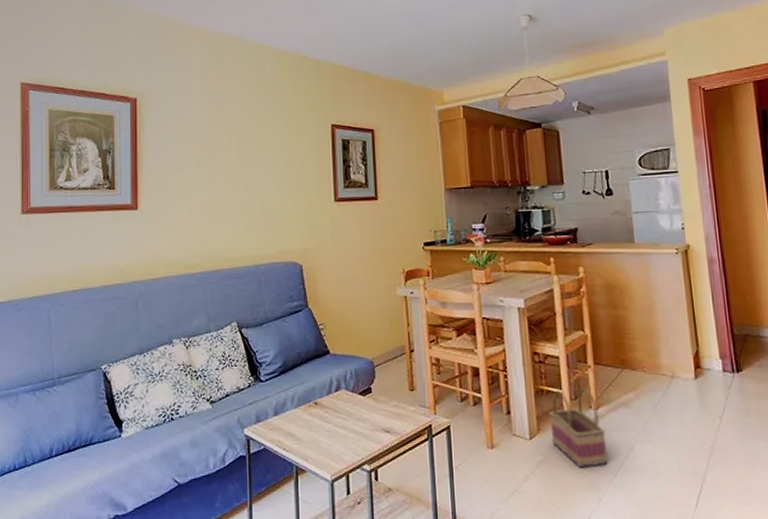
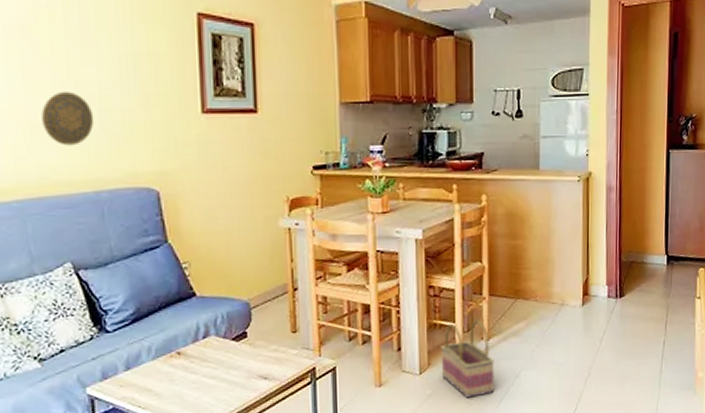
decorative plate: none [220,189,256,230] -> present [41,92,95,146]

